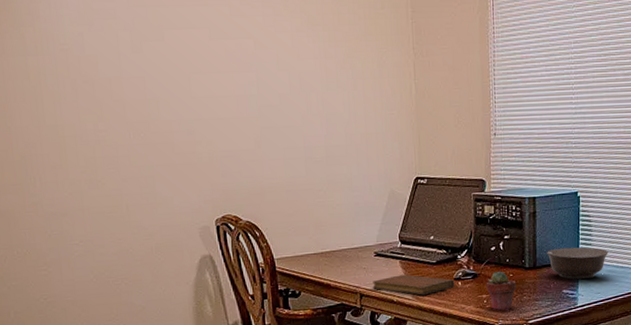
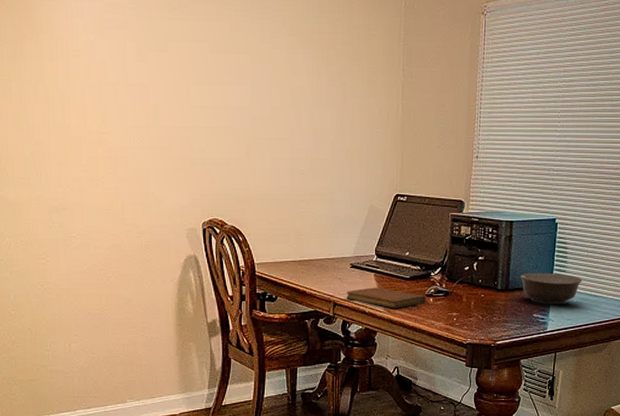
potted succulent: present [486,271,517,311] -> none [457,290,487,330]

